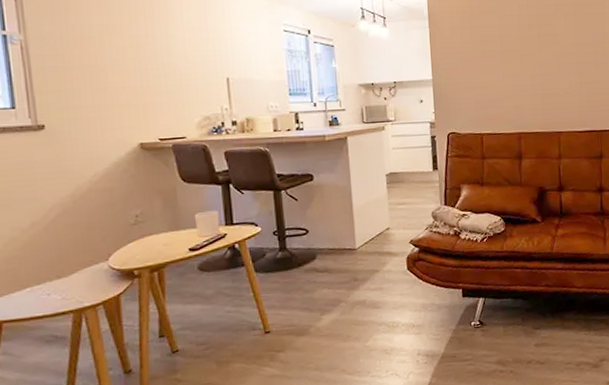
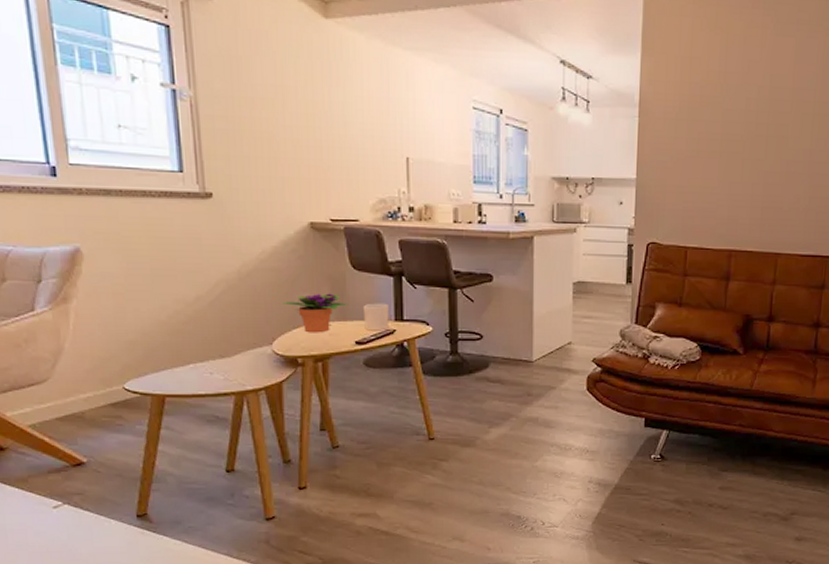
potted flower: none [118,206,180,246] -> present [283,293,348,333]

